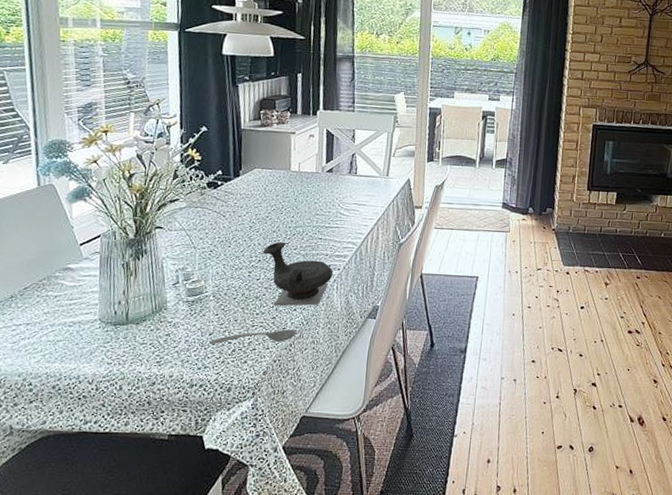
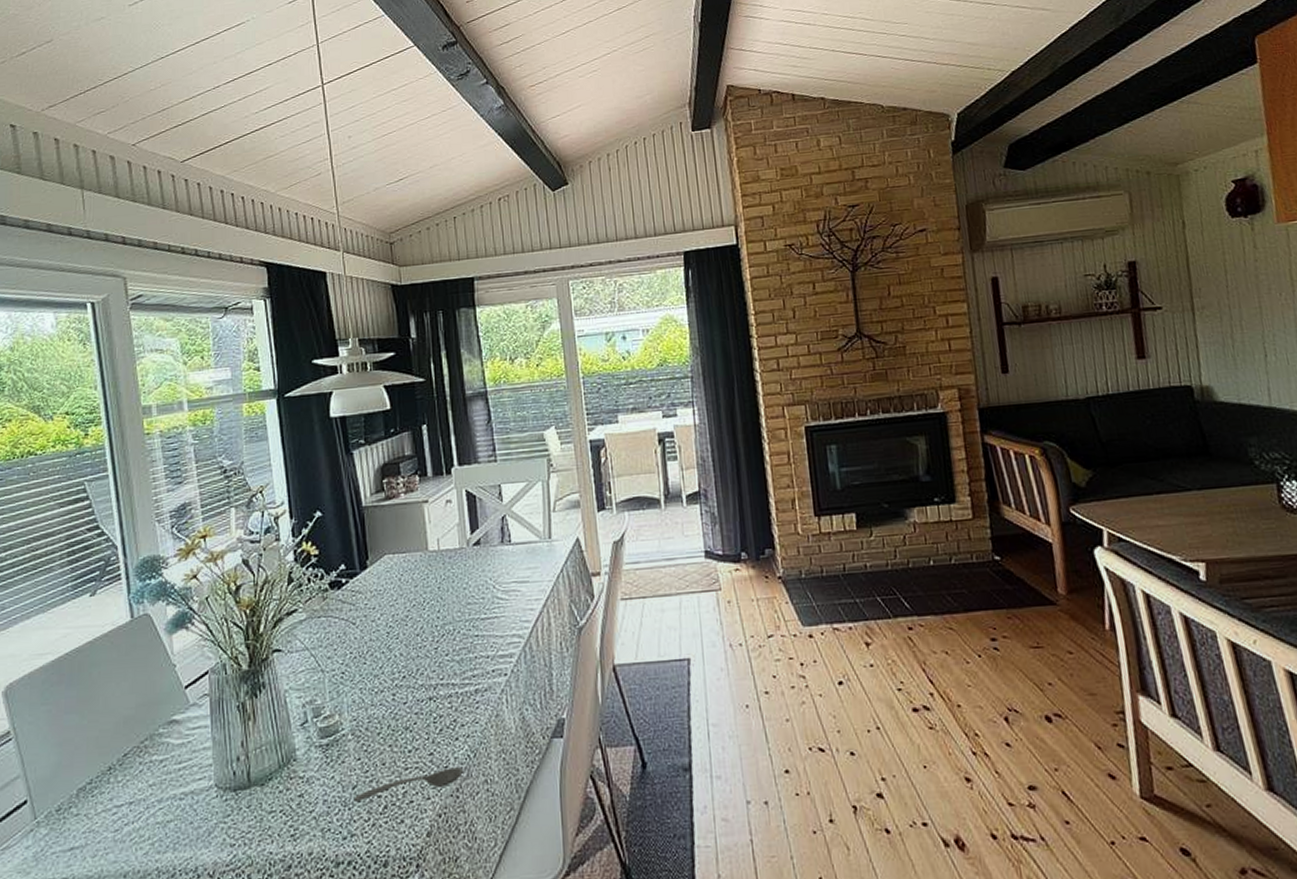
teapot: present [263,241,333,306] -> none [407,646,499,737]

